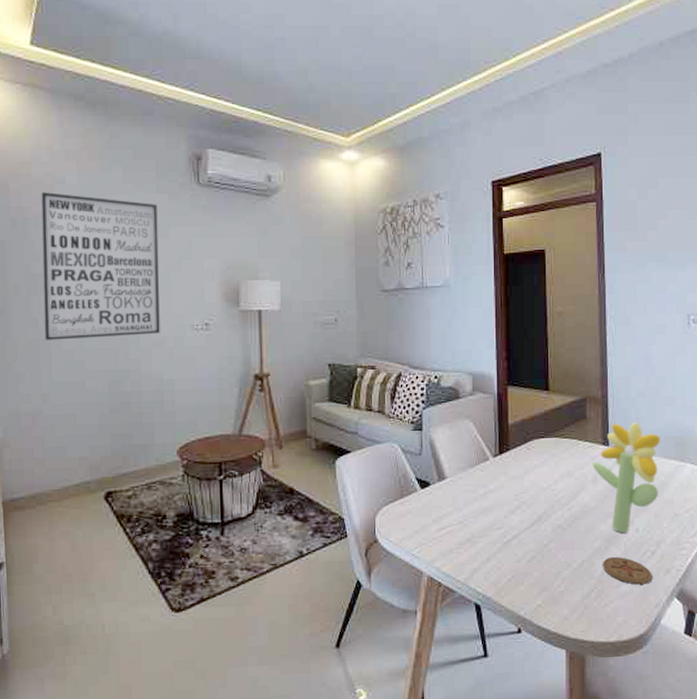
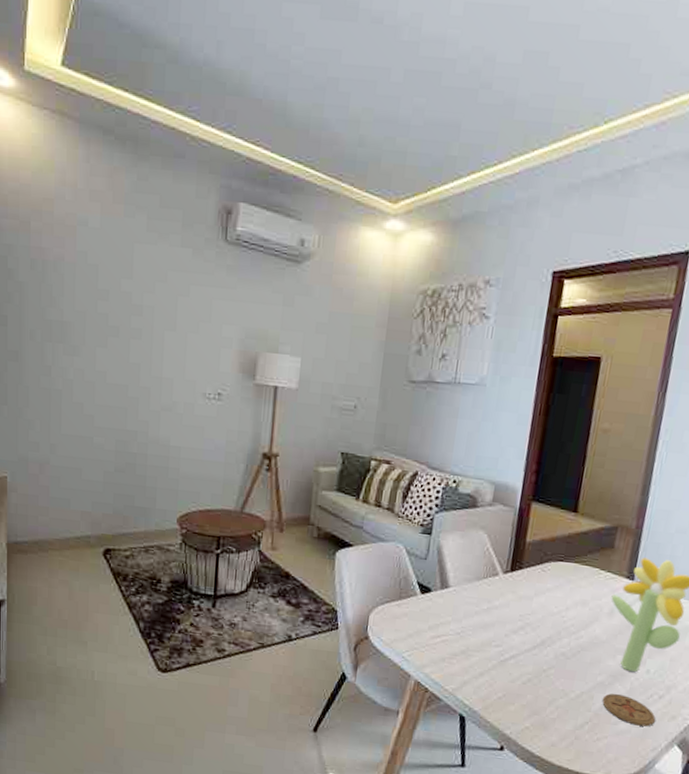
wall art: present [41,192,160,340] -> none [56,233,180,398]

